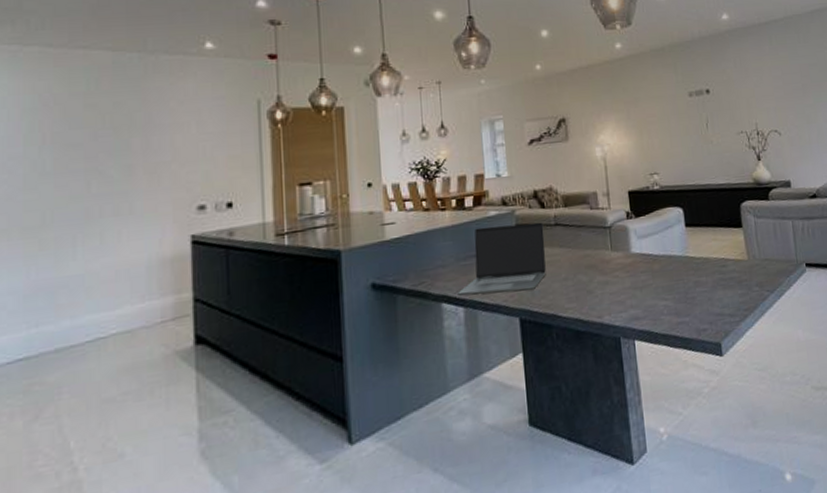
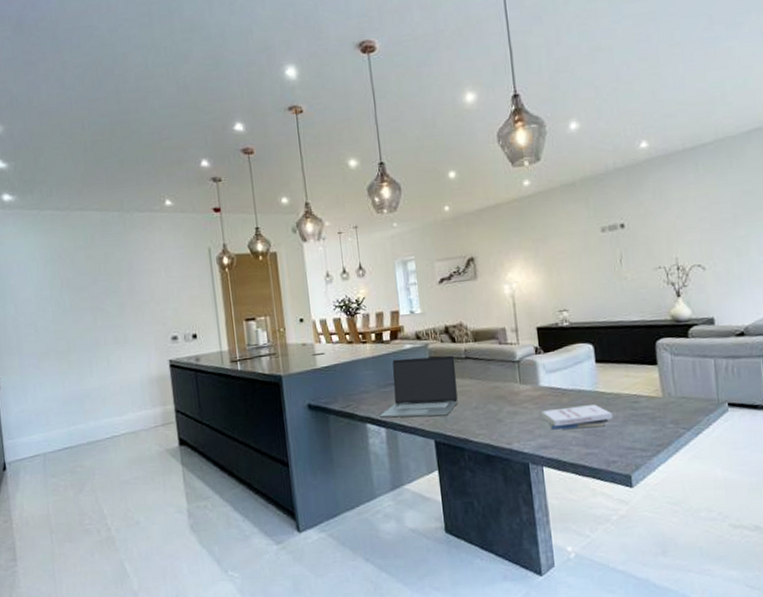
books: none [633,270,703,299] -> present [541,404,614,430]

